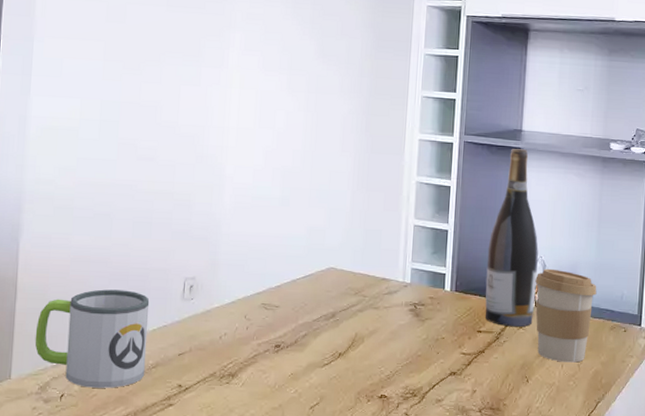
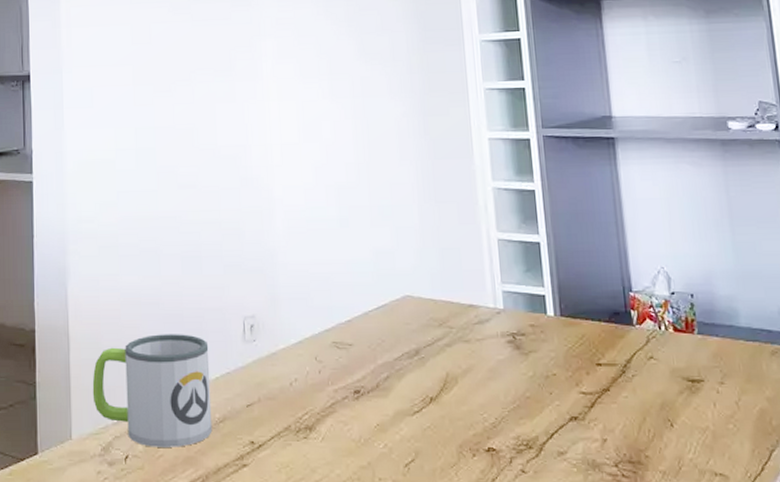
wine bottle: present [485,149,539,327] -> none [592,139,666,357]
coffee cup: present [535,268,597,363] -> none [660,281,744,400]

